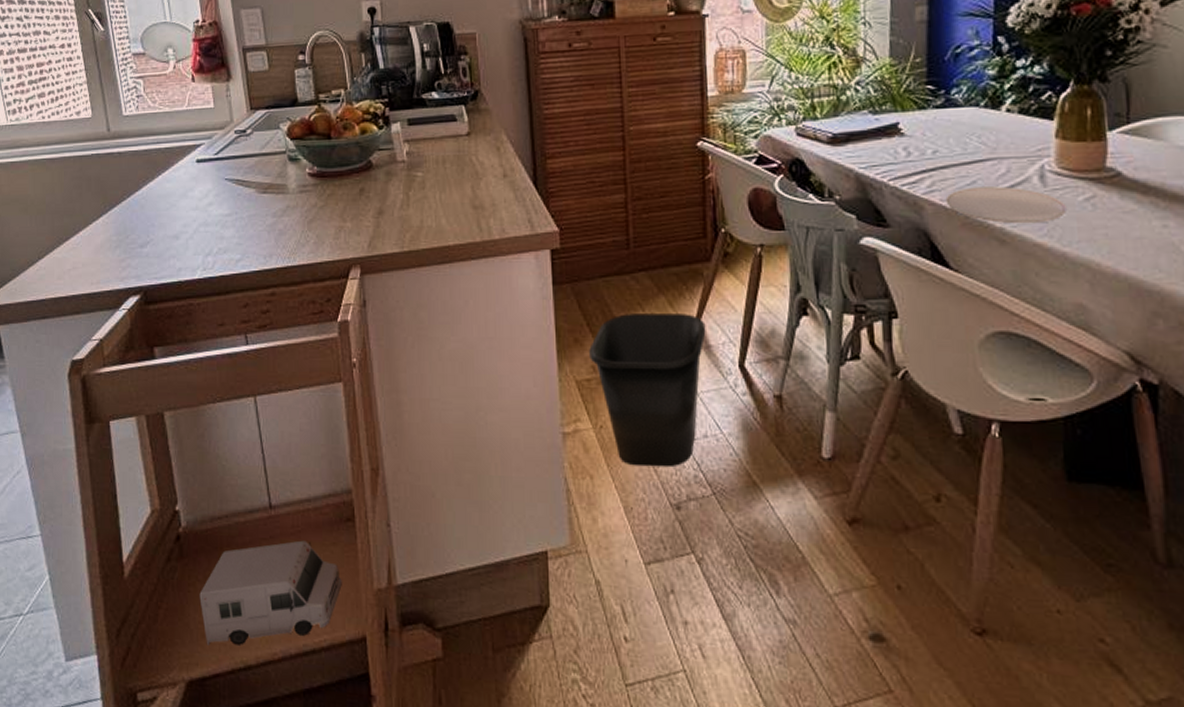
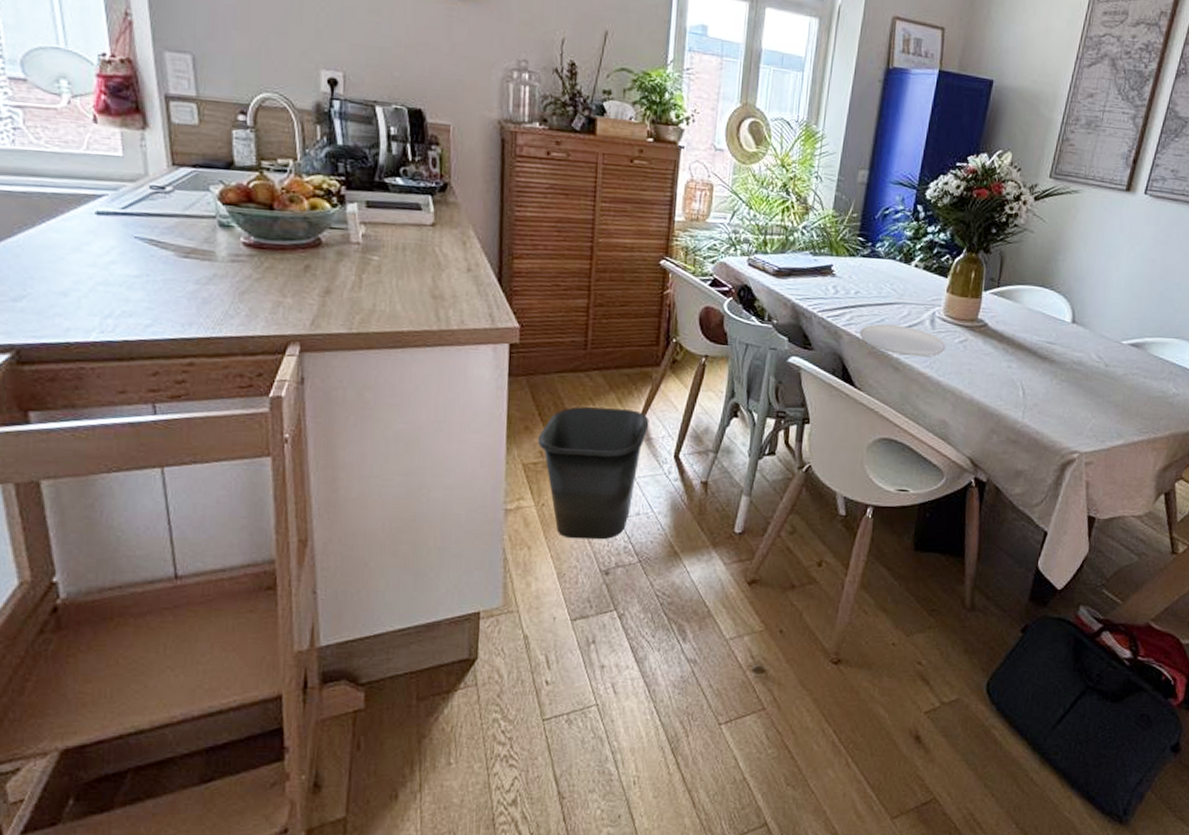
toy truck: present [199,540,342,645] -> none [81,608,258,714]

